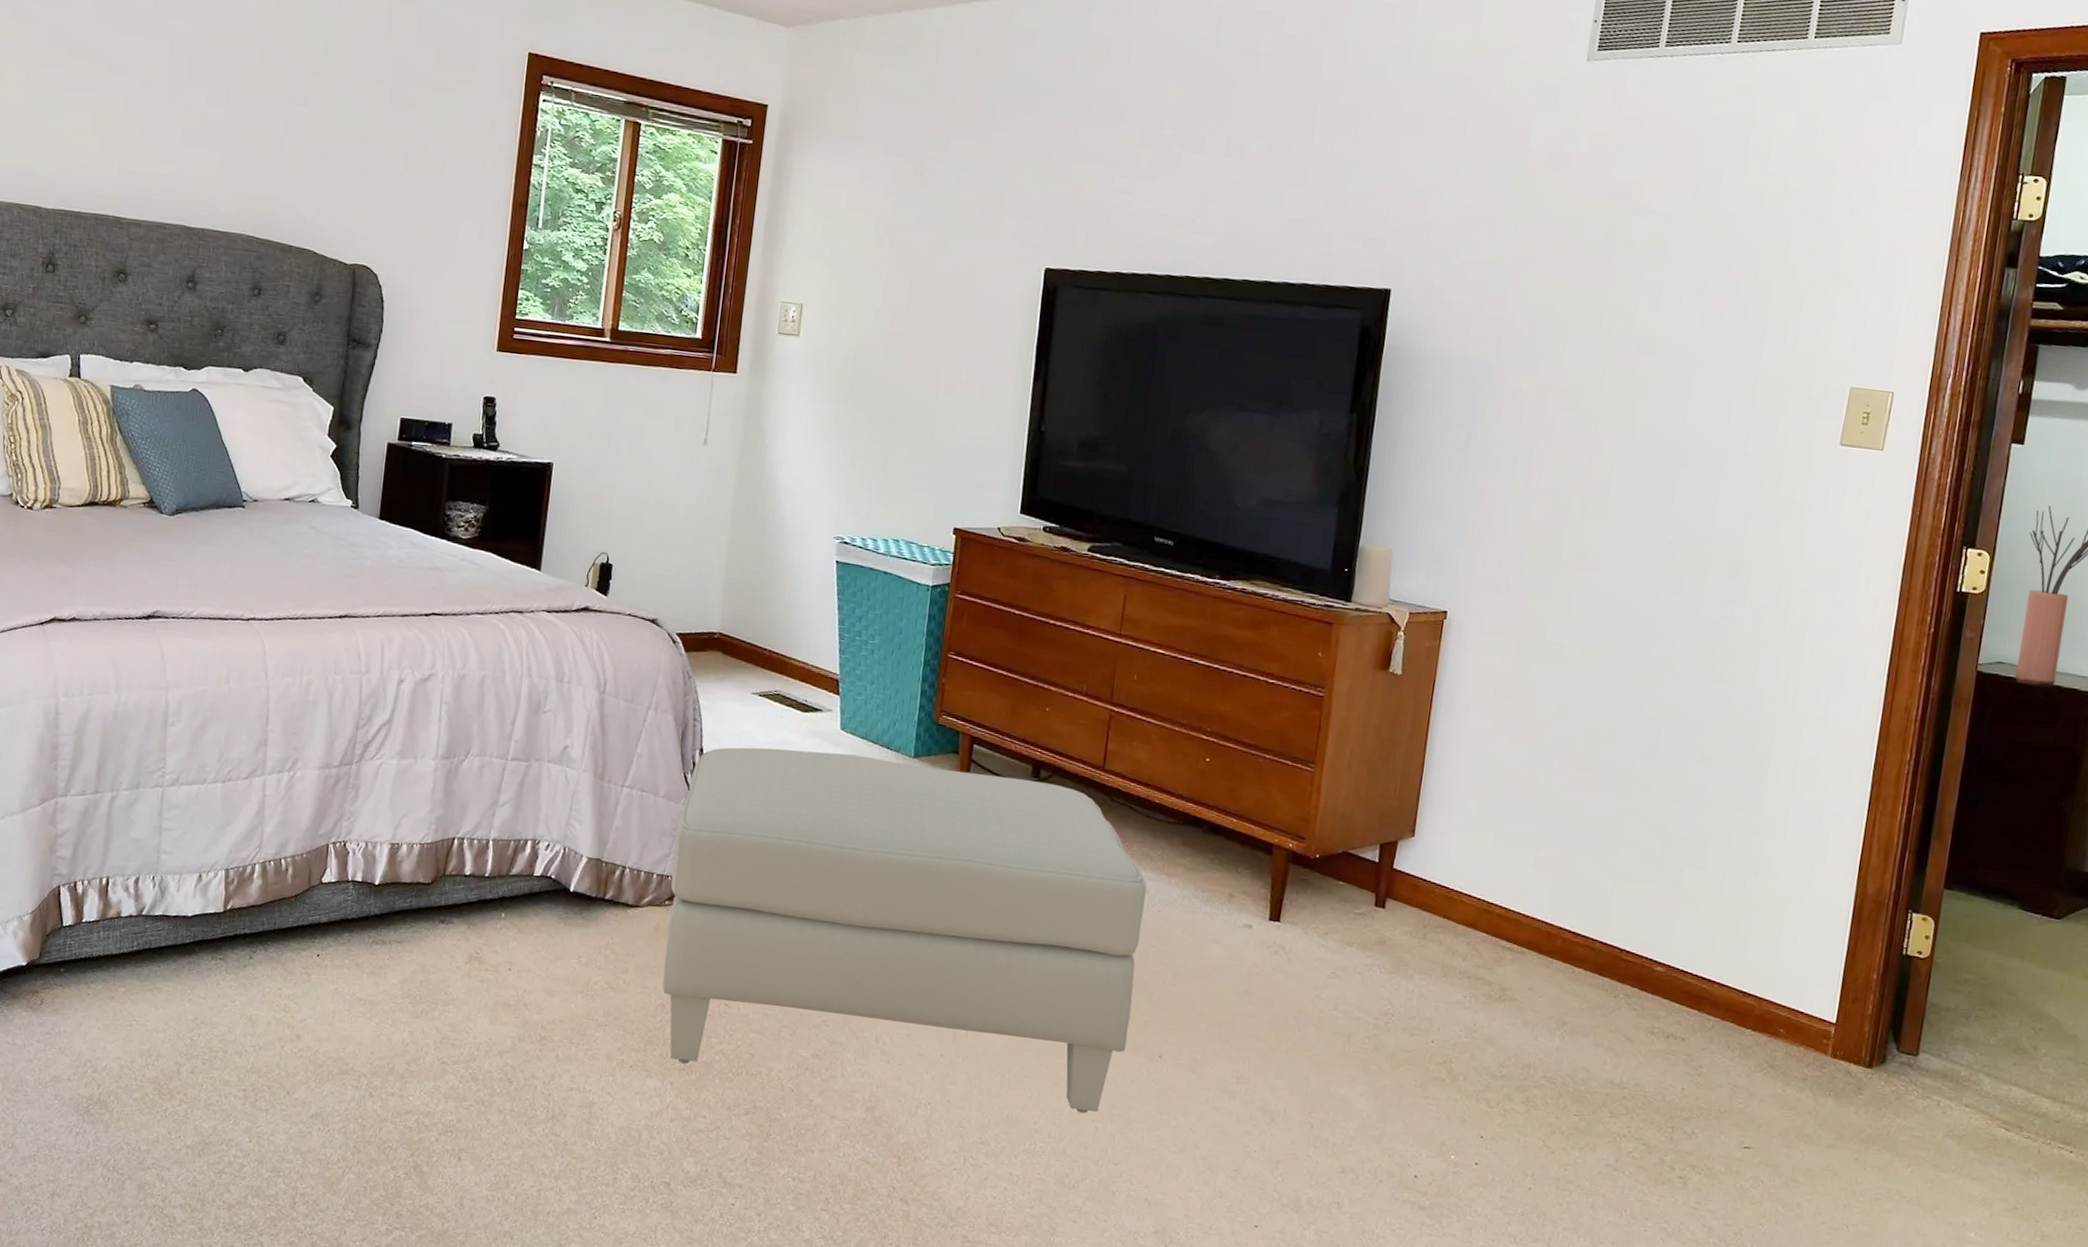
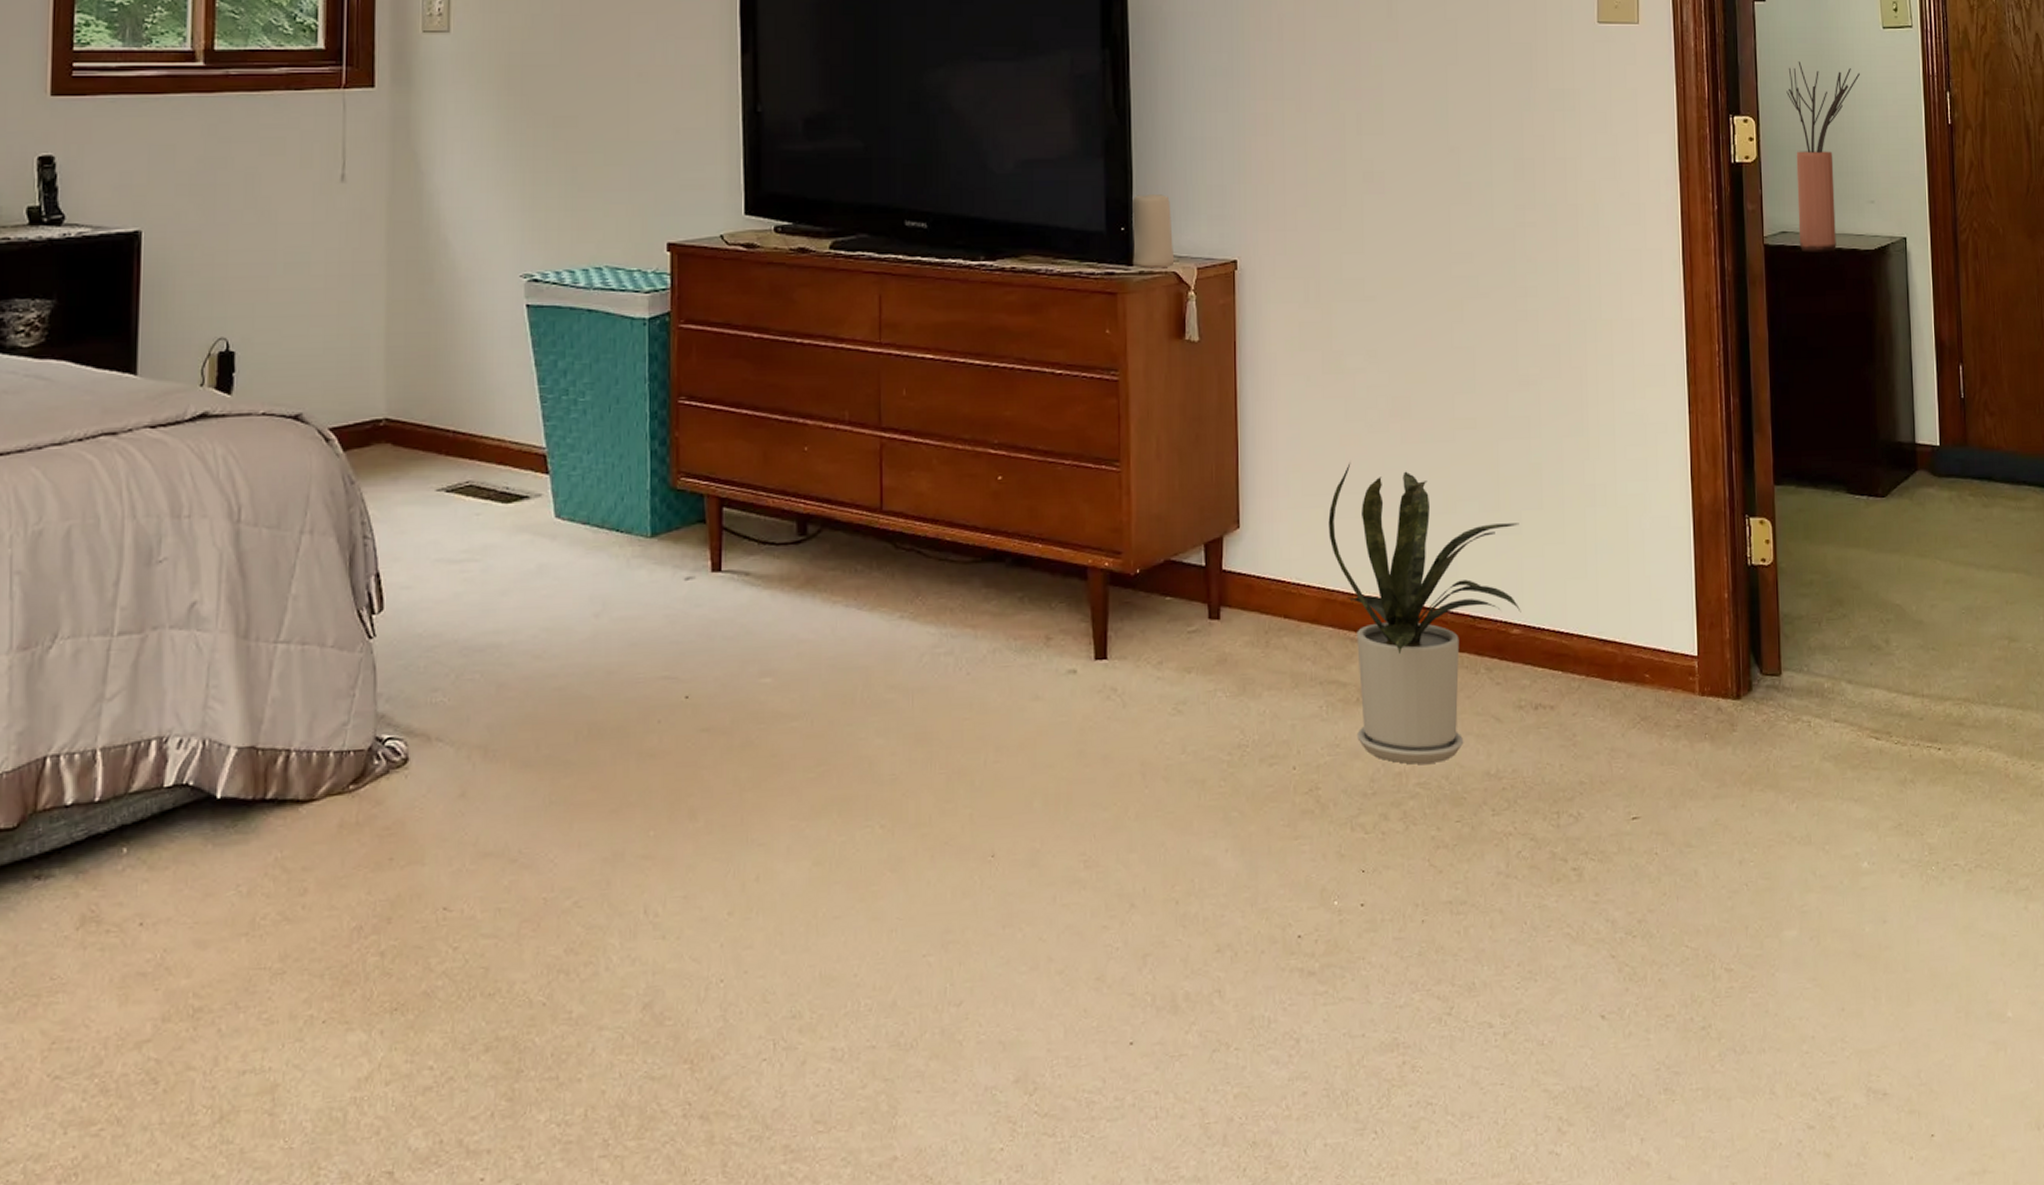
ottoman: present [662,747,1147,1114] -> none [353,539,952,1001]
house plant: none [1494,798,1679,1064] -> present [1328,461,1521,765]

